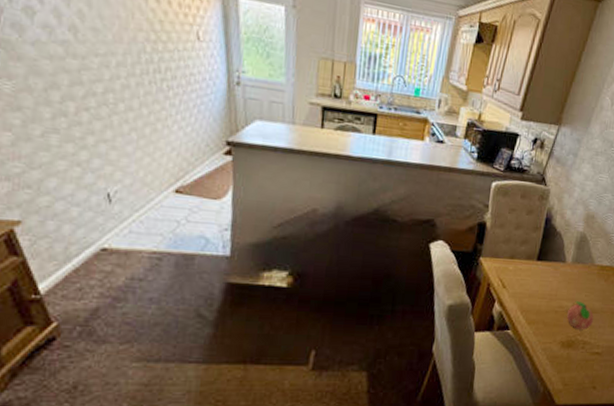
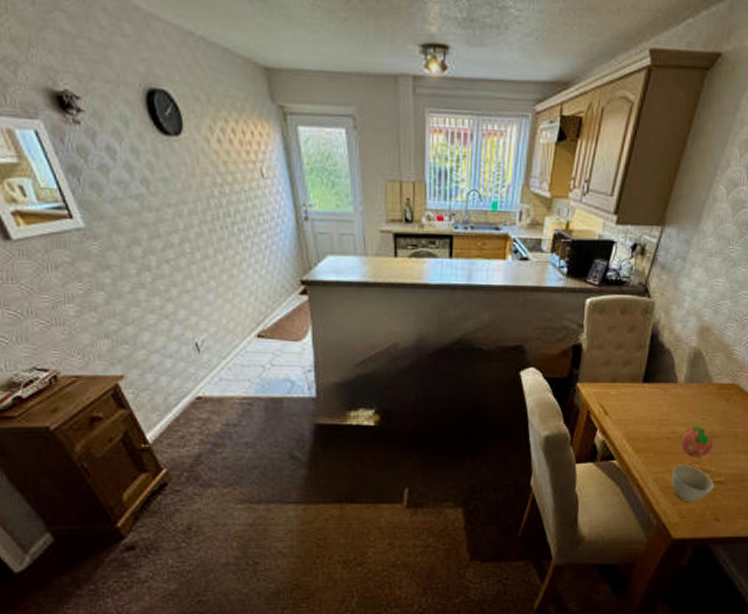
cup: none [557,336,593,371] -> present [671,465,714,503]

